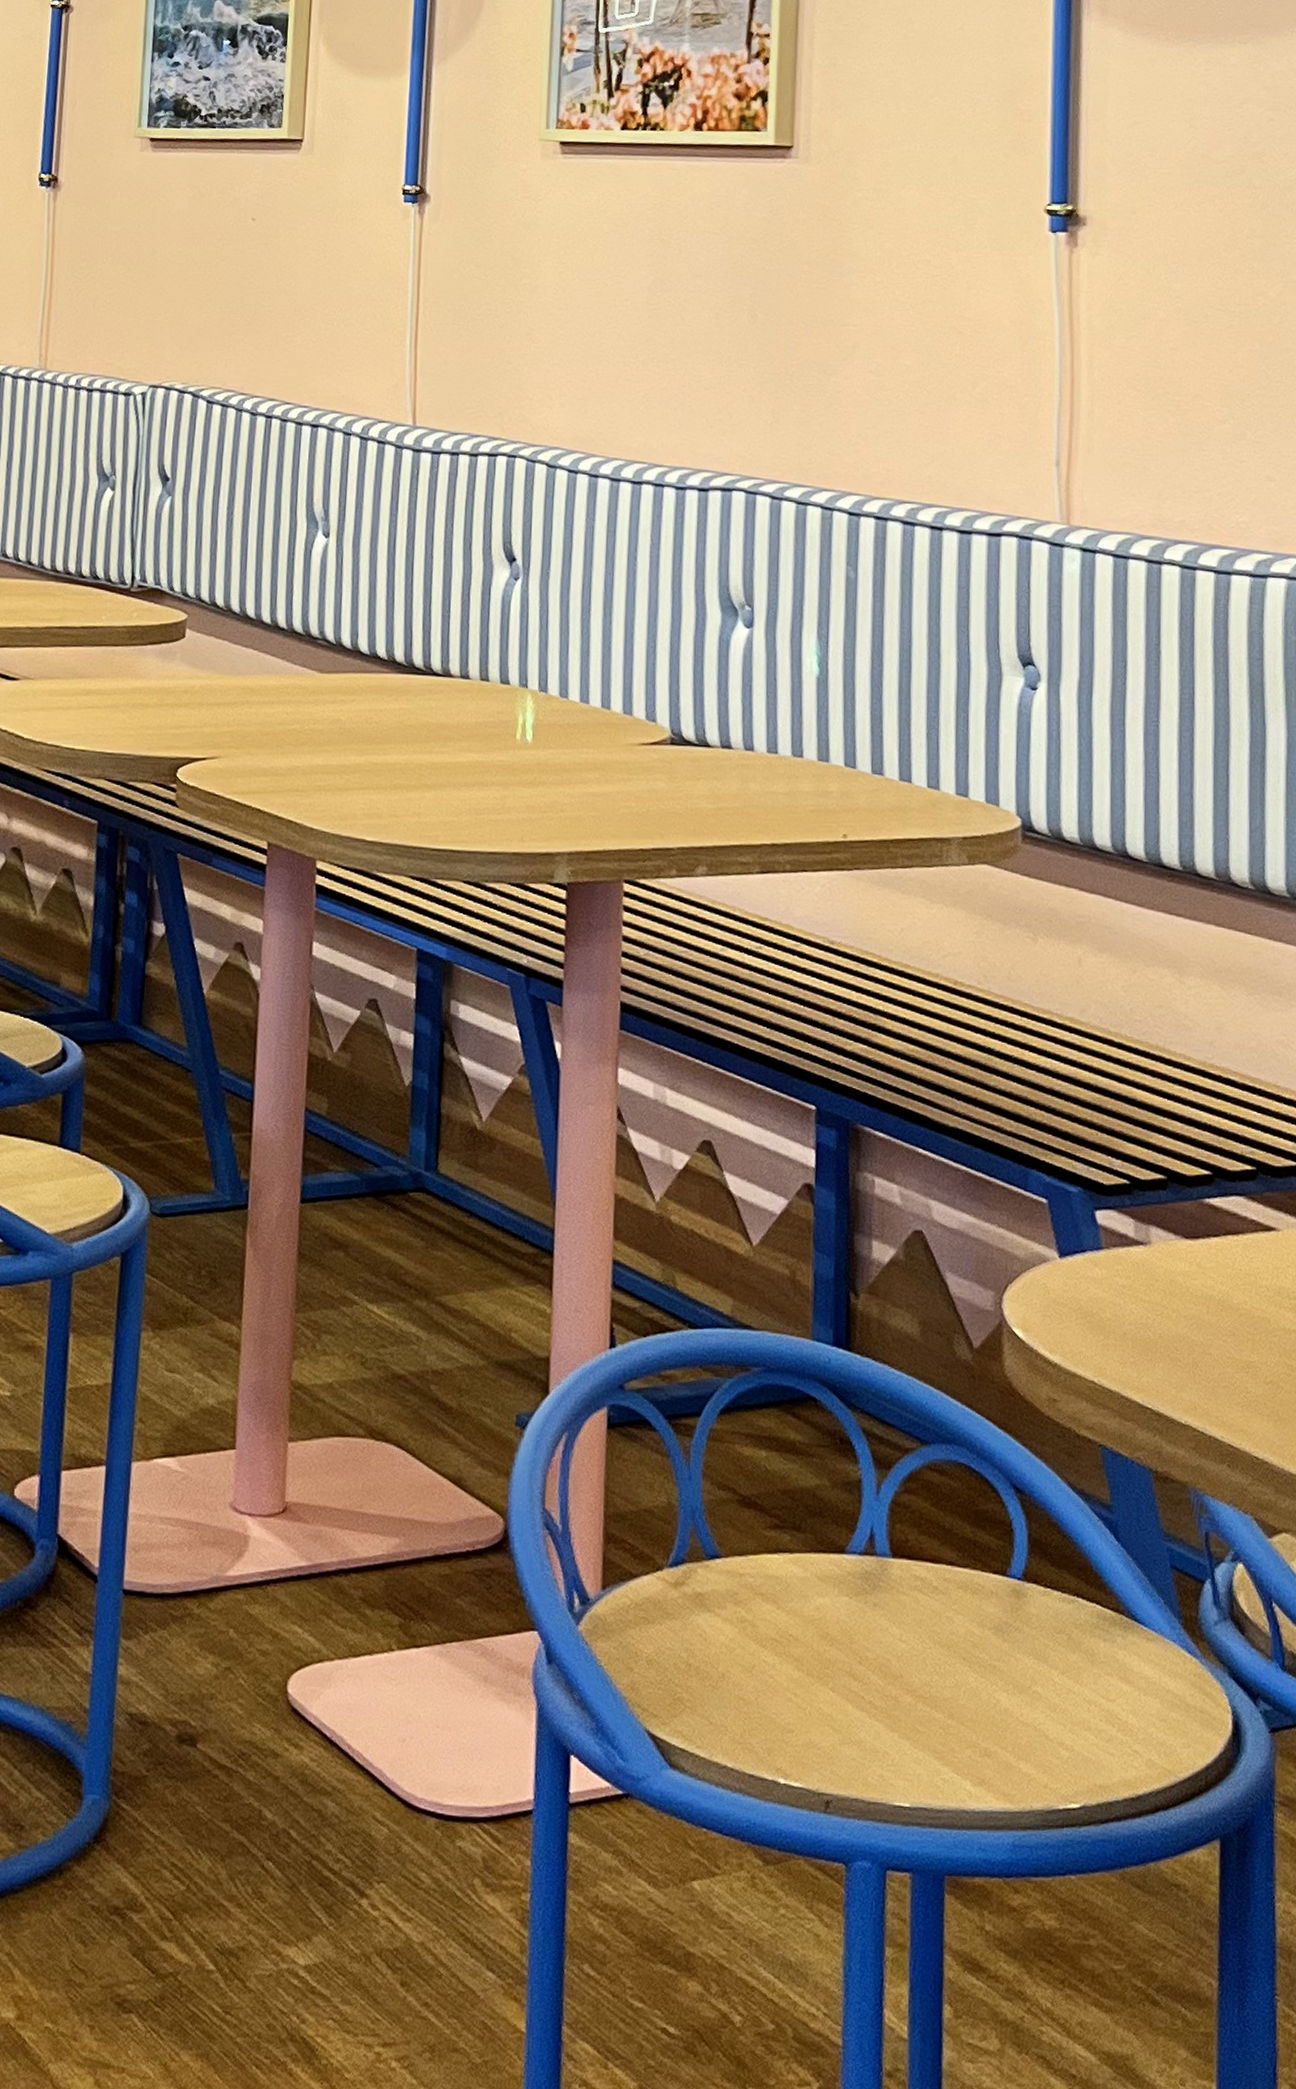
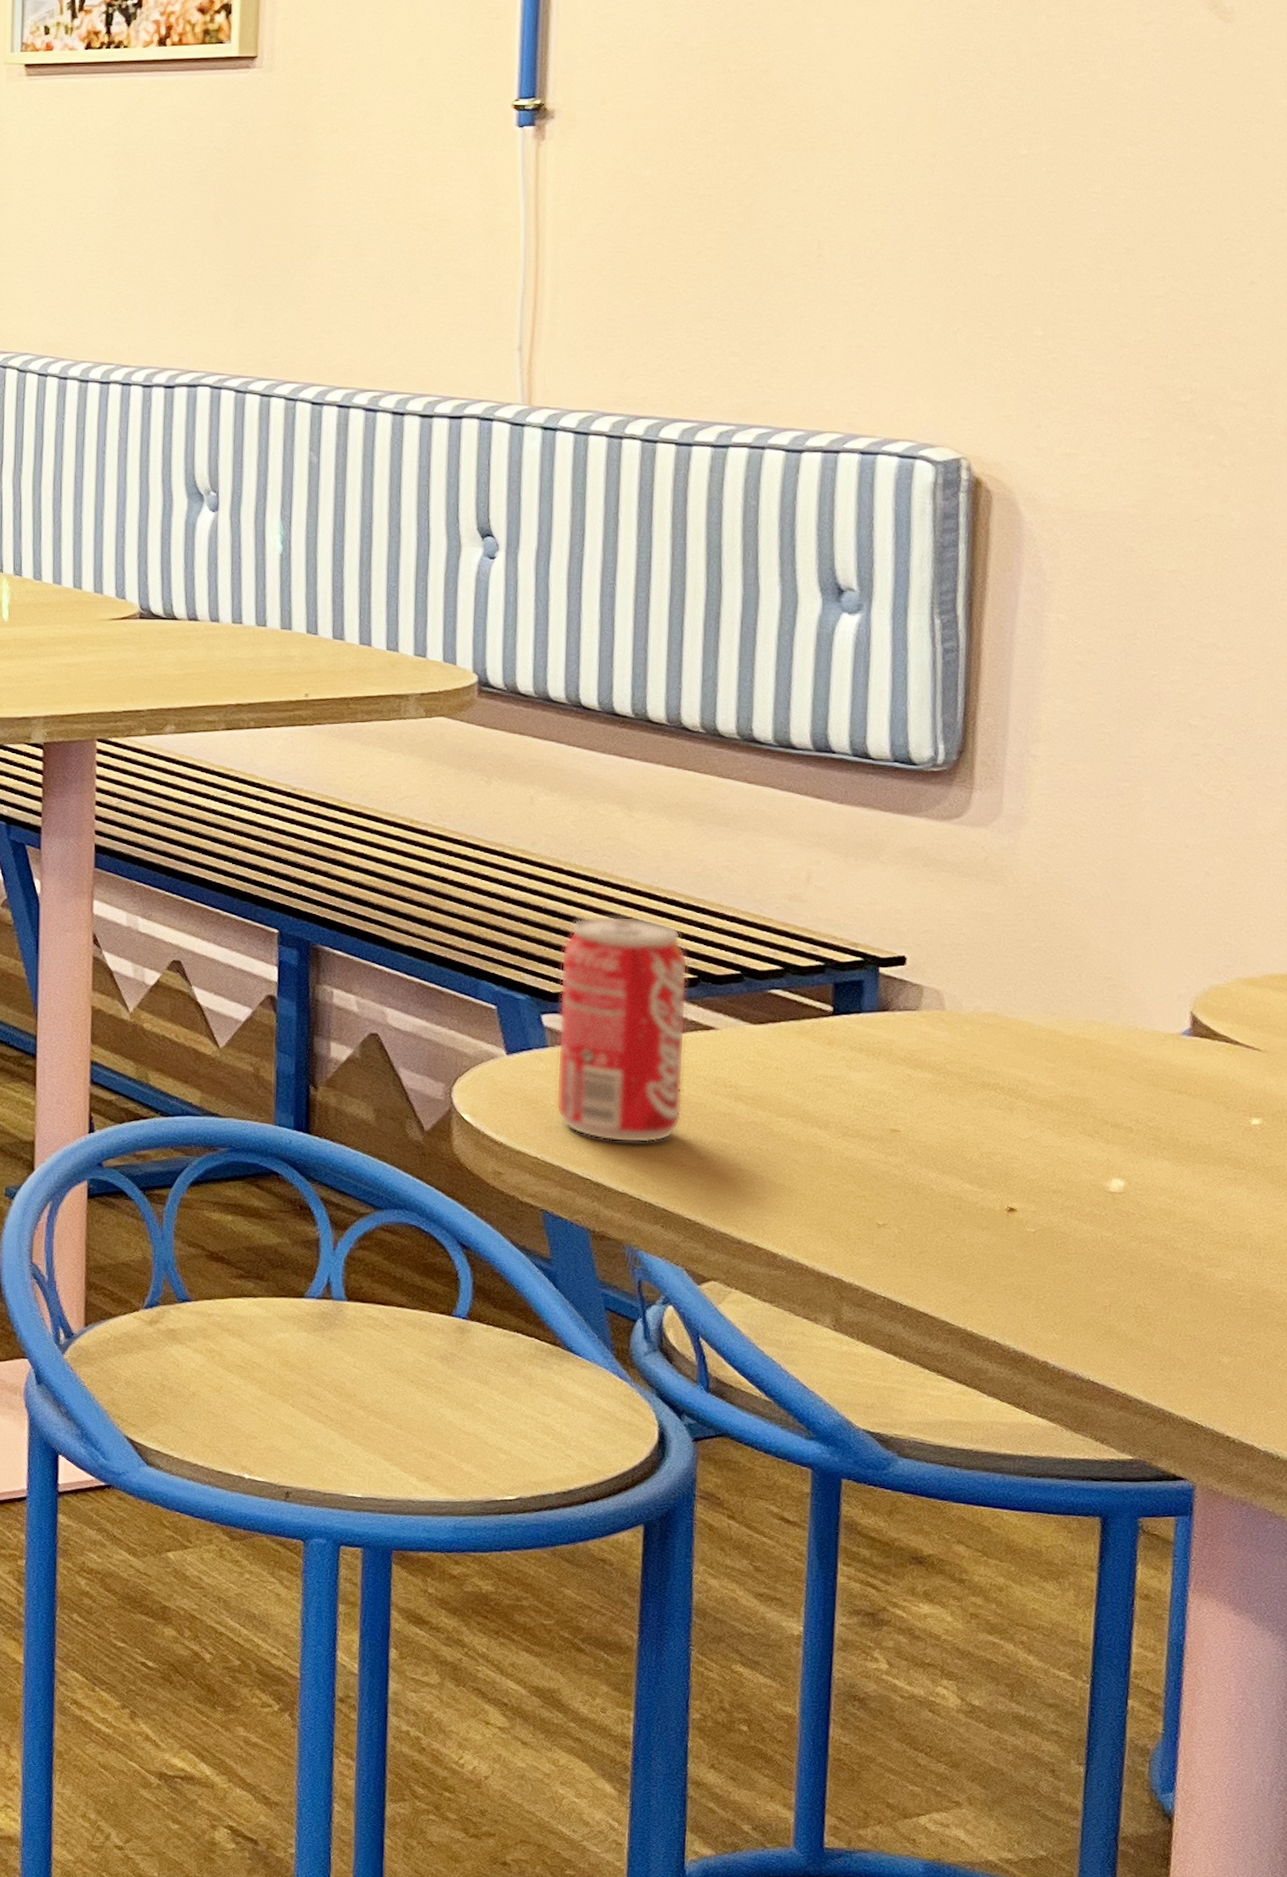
beverage can: none [1112,1095,1246,1365] -> present [555,915,688,1143]

